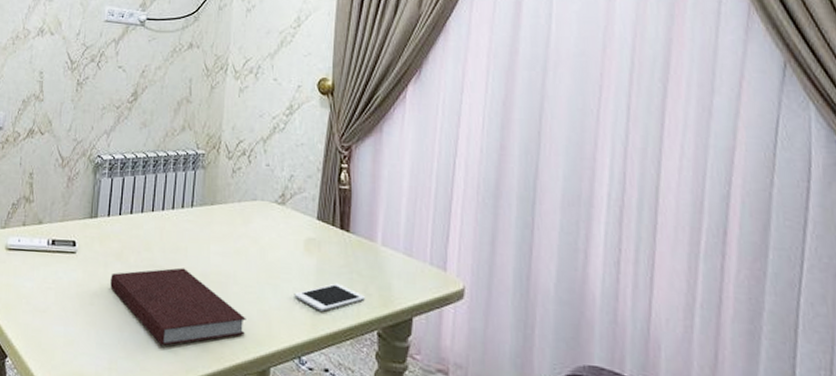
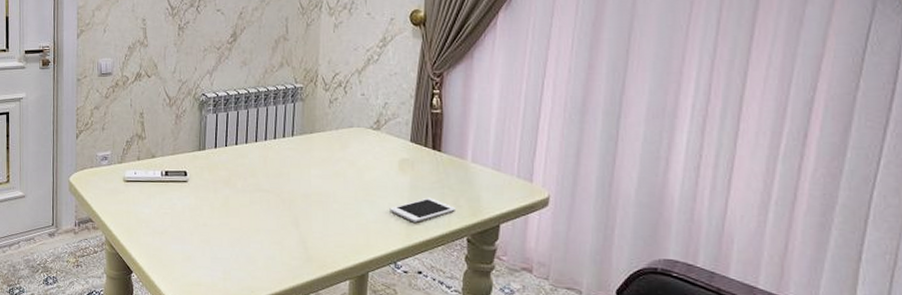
notebook: present [110,267,246,346] -> none [220,190,346,258]

